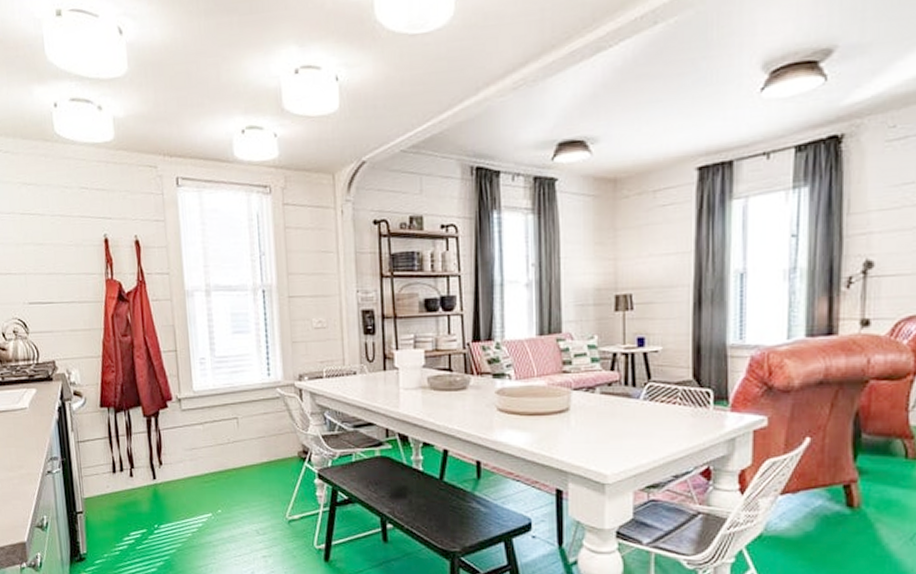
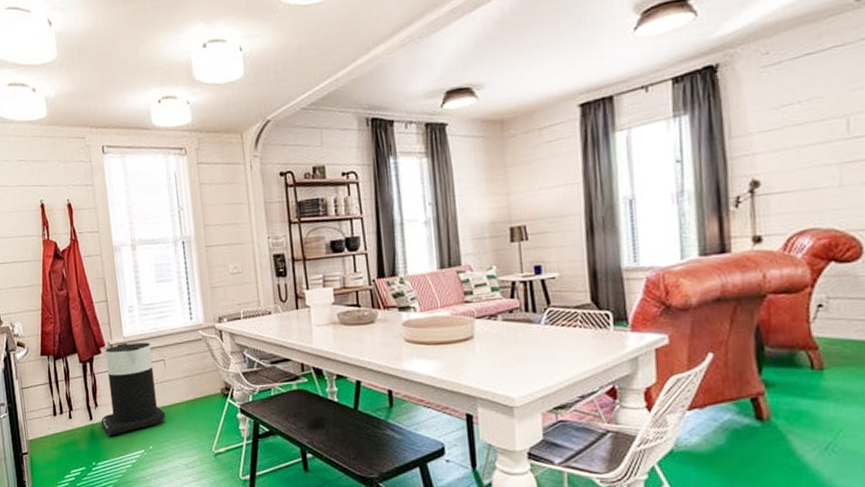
trash can: none [165,397,237,497] -> present [101,342,166,436]

